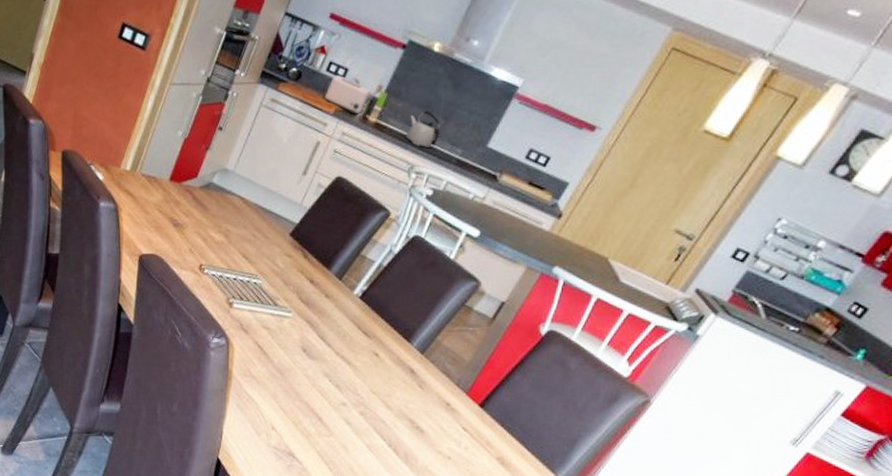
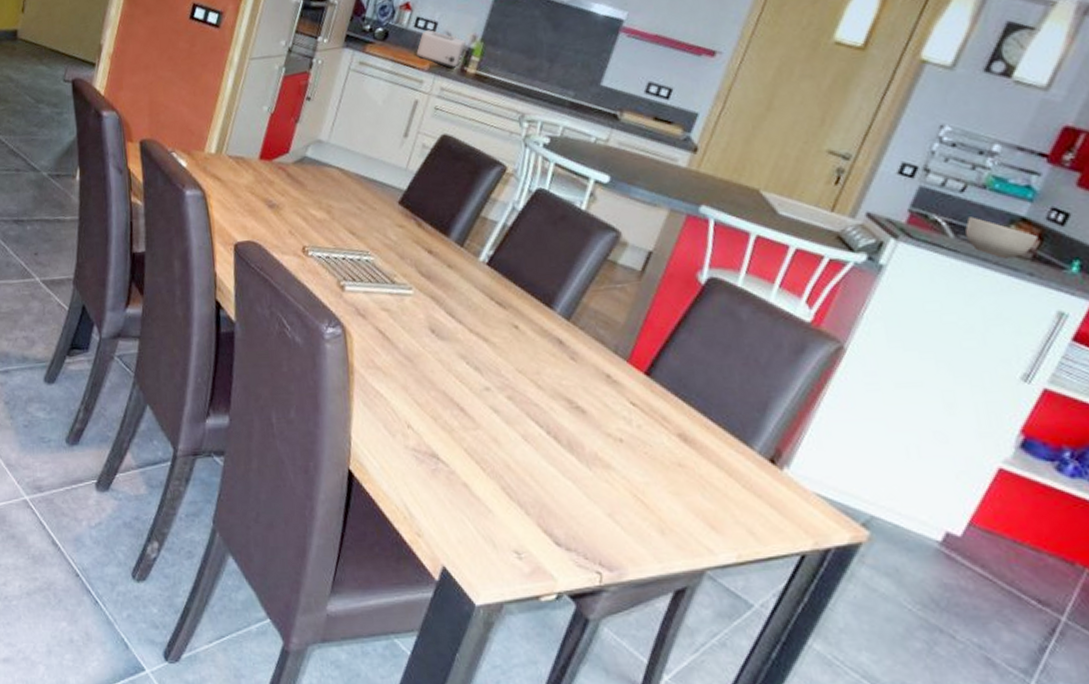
kettle: present [405,109,440,148] -> none [509,54,547,94]
bowl: none [775,302,837,341] -> present [964,216,1039,259]

